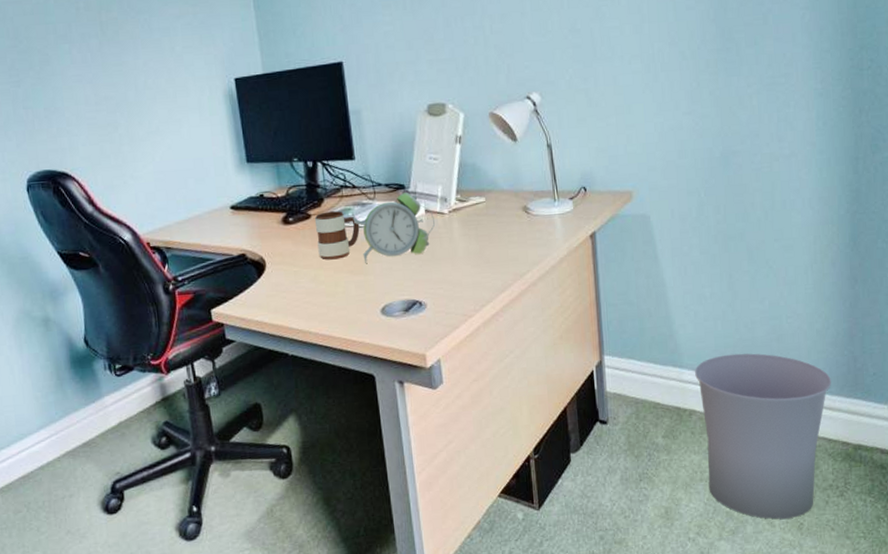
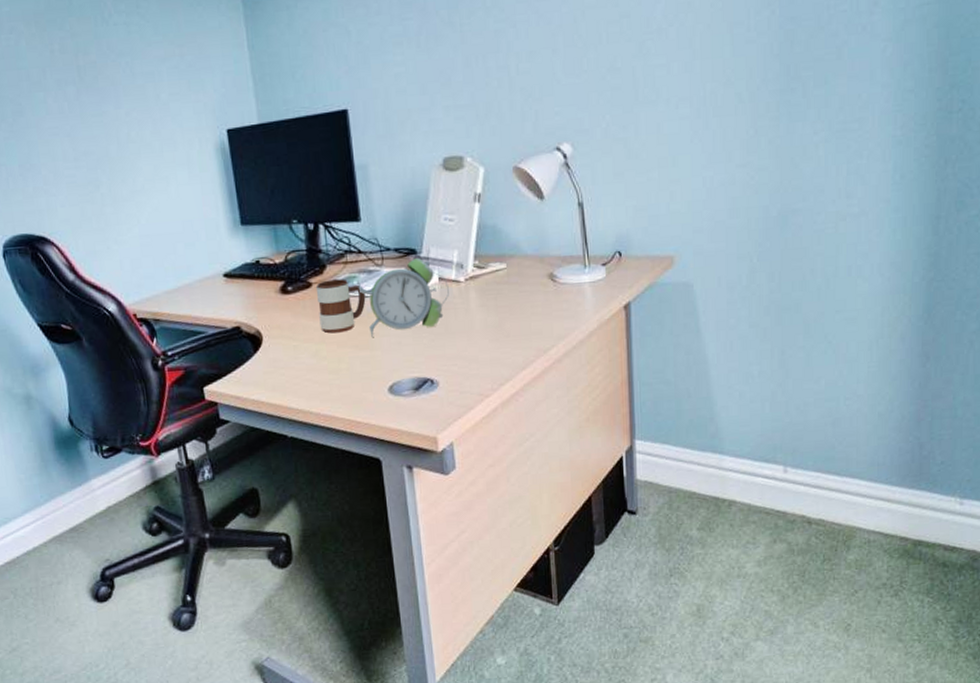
waste bin: present [695,353,831,520] -> none [737,438,892,620]

